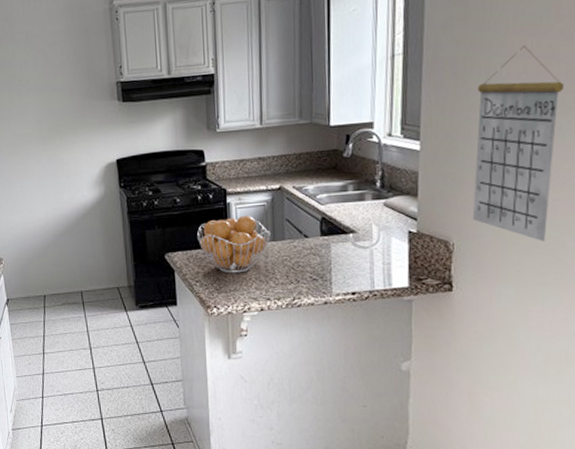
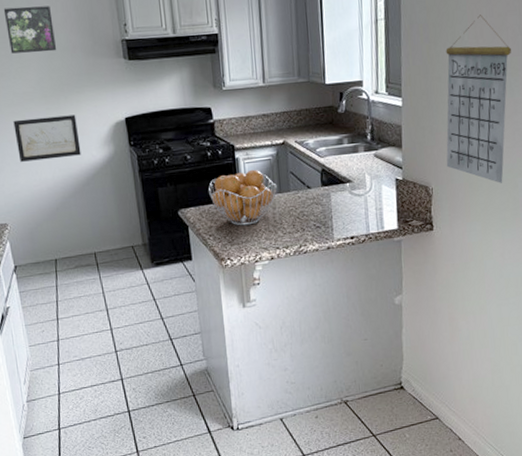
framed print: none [8,50,55,97] -> present [3,6,57,54]
wall art: none [12,155,73,200] -> present [13,114,81,162]

